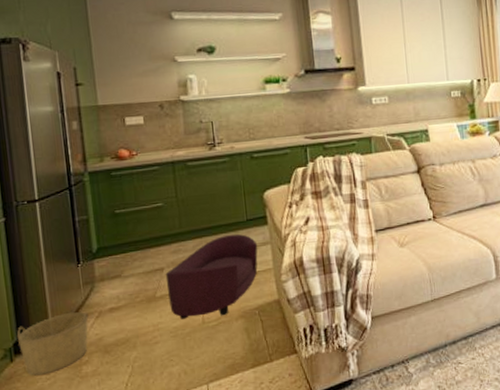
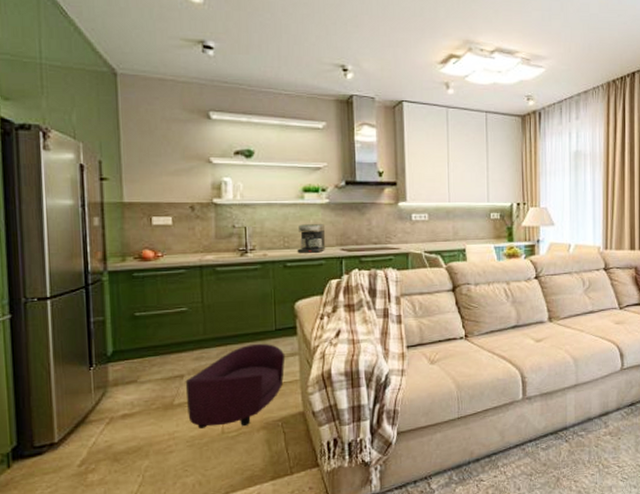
basket: present [16,311,89,376] -> none [16,417,98,483]
coffee maker: none [262,114,289,144] -> present [297,224,325,253]

